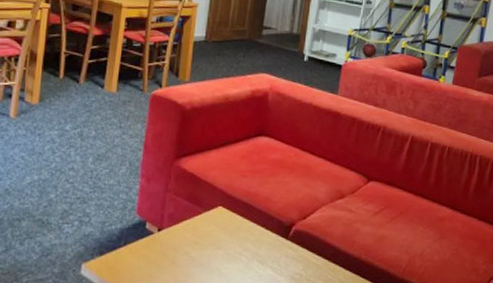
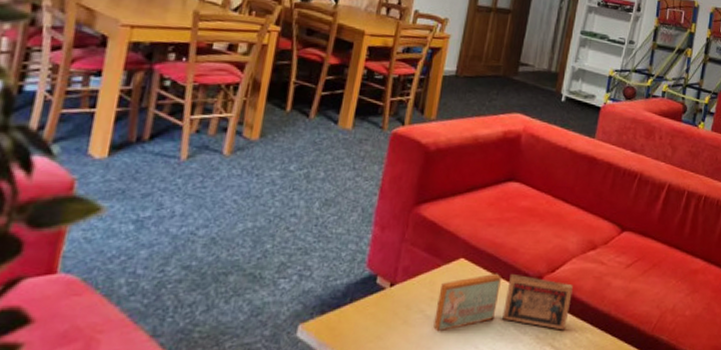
board game: none [198,219,324,273] -> present [433,273,573,332]

